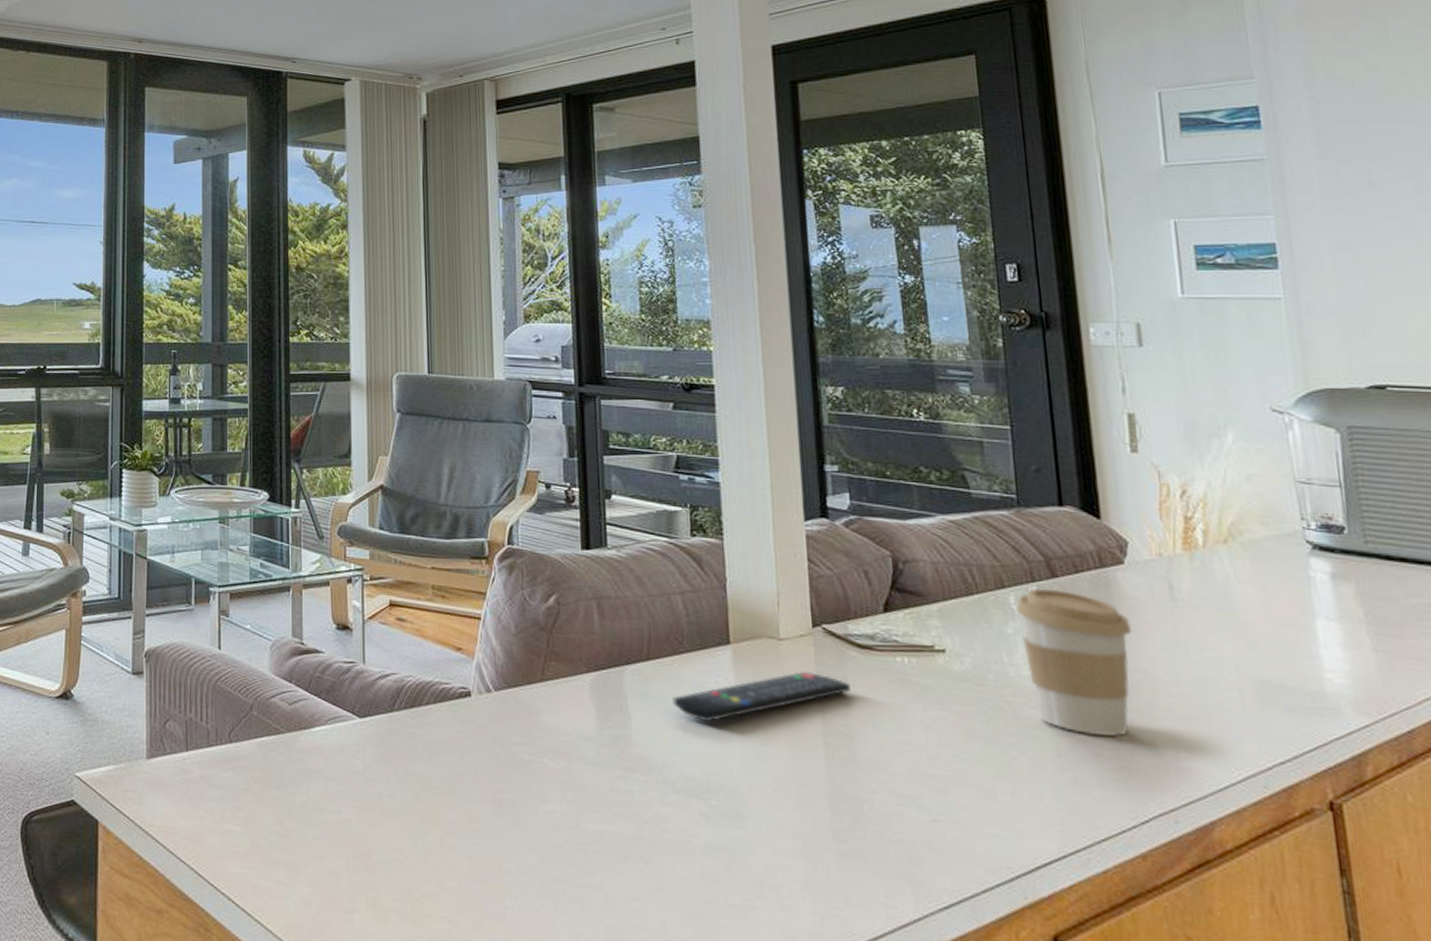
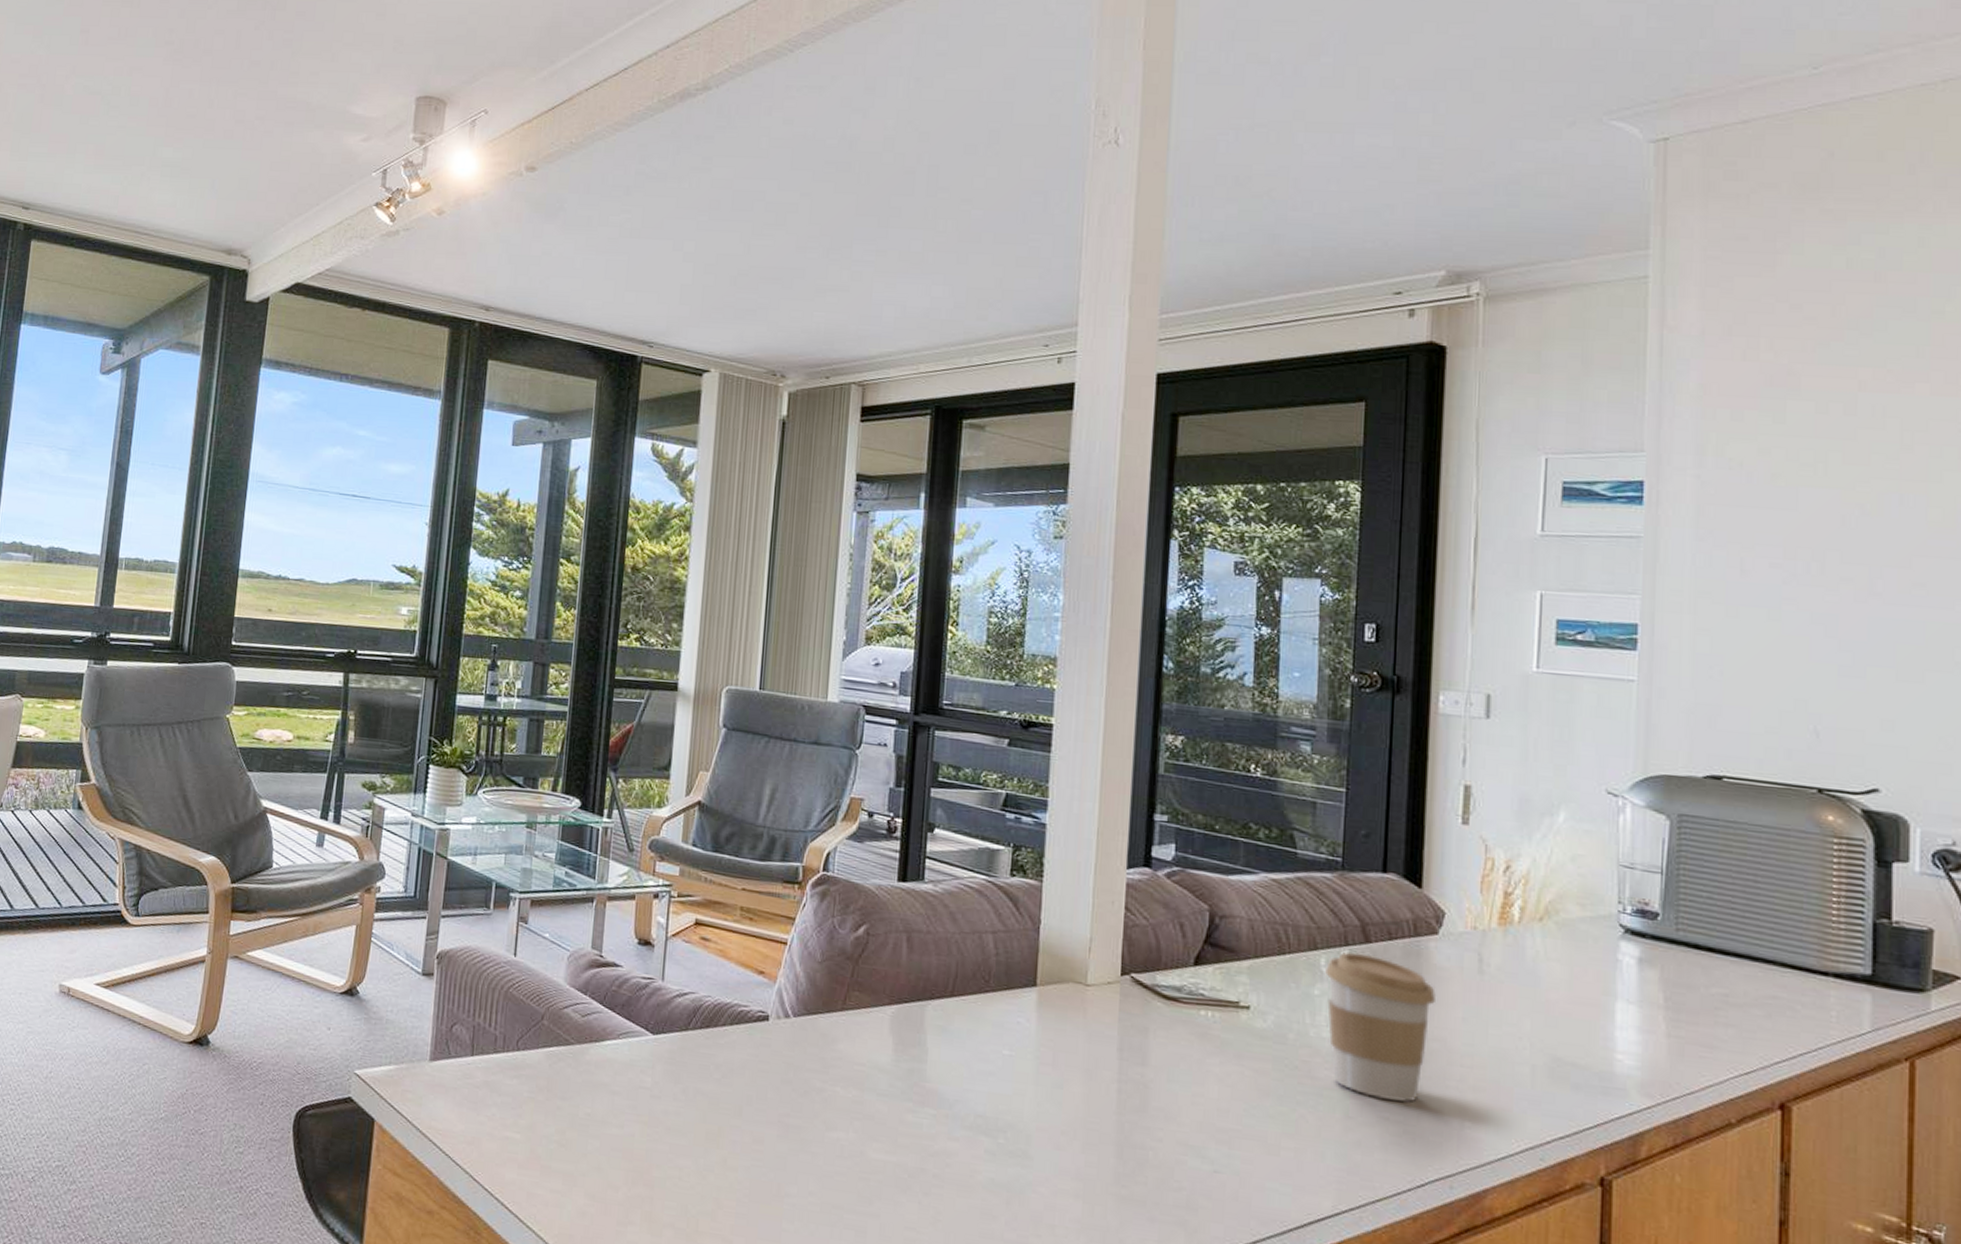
remote control: present [673,671,851,721] -> none [972,1018,1151,1061]

